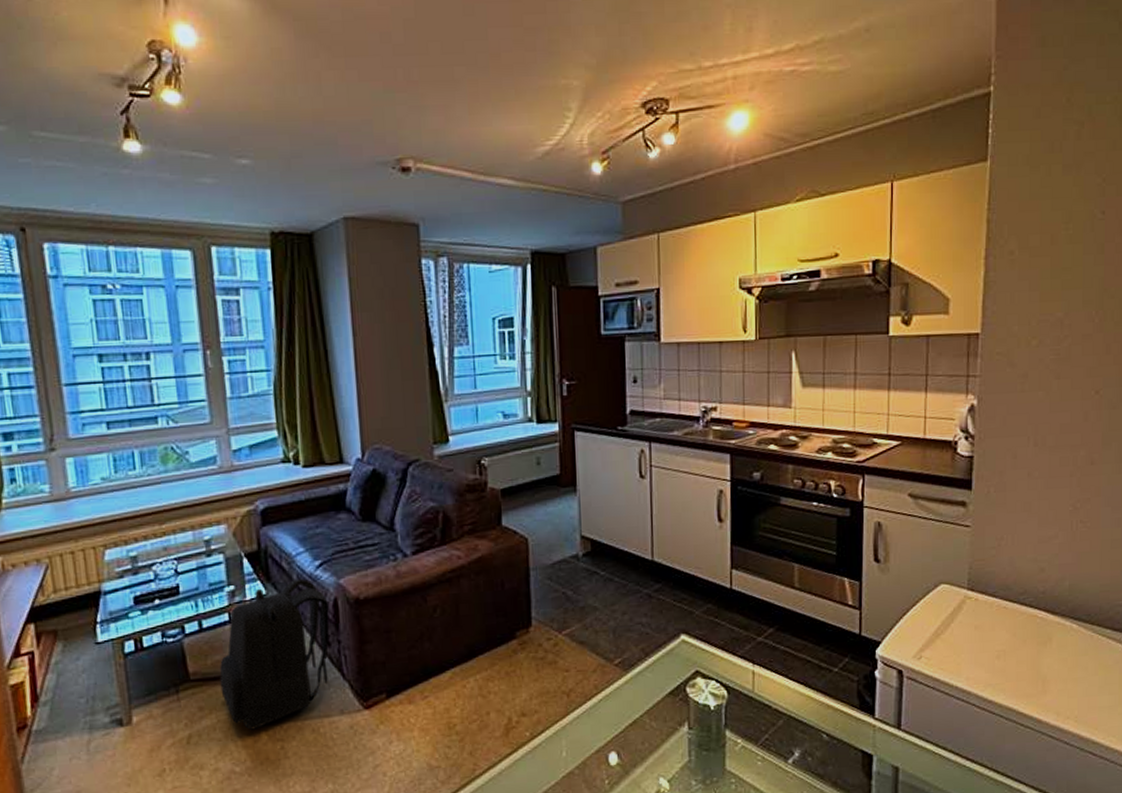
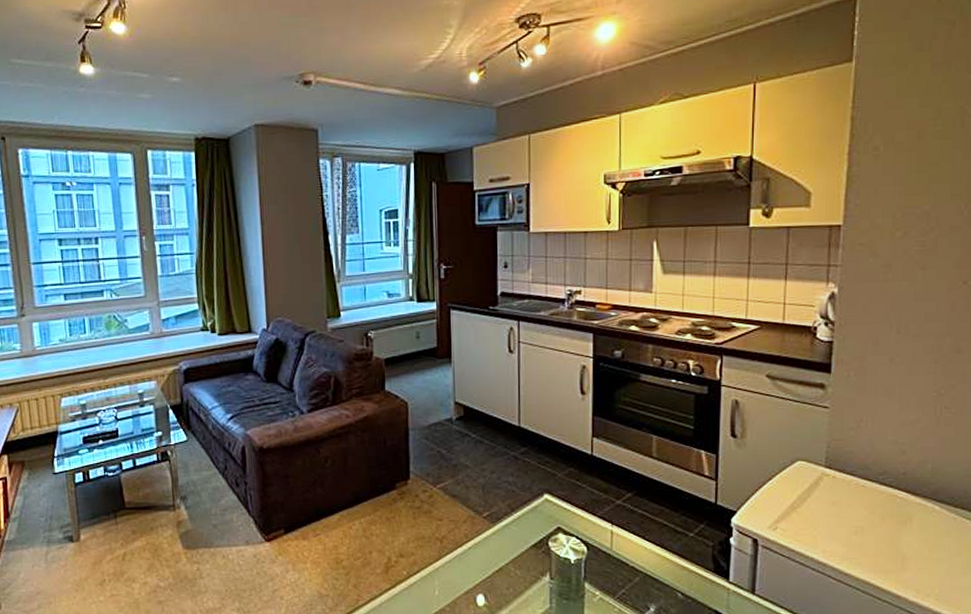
backpack: present [219,578,330,730] -> none [149,428,238,552]

